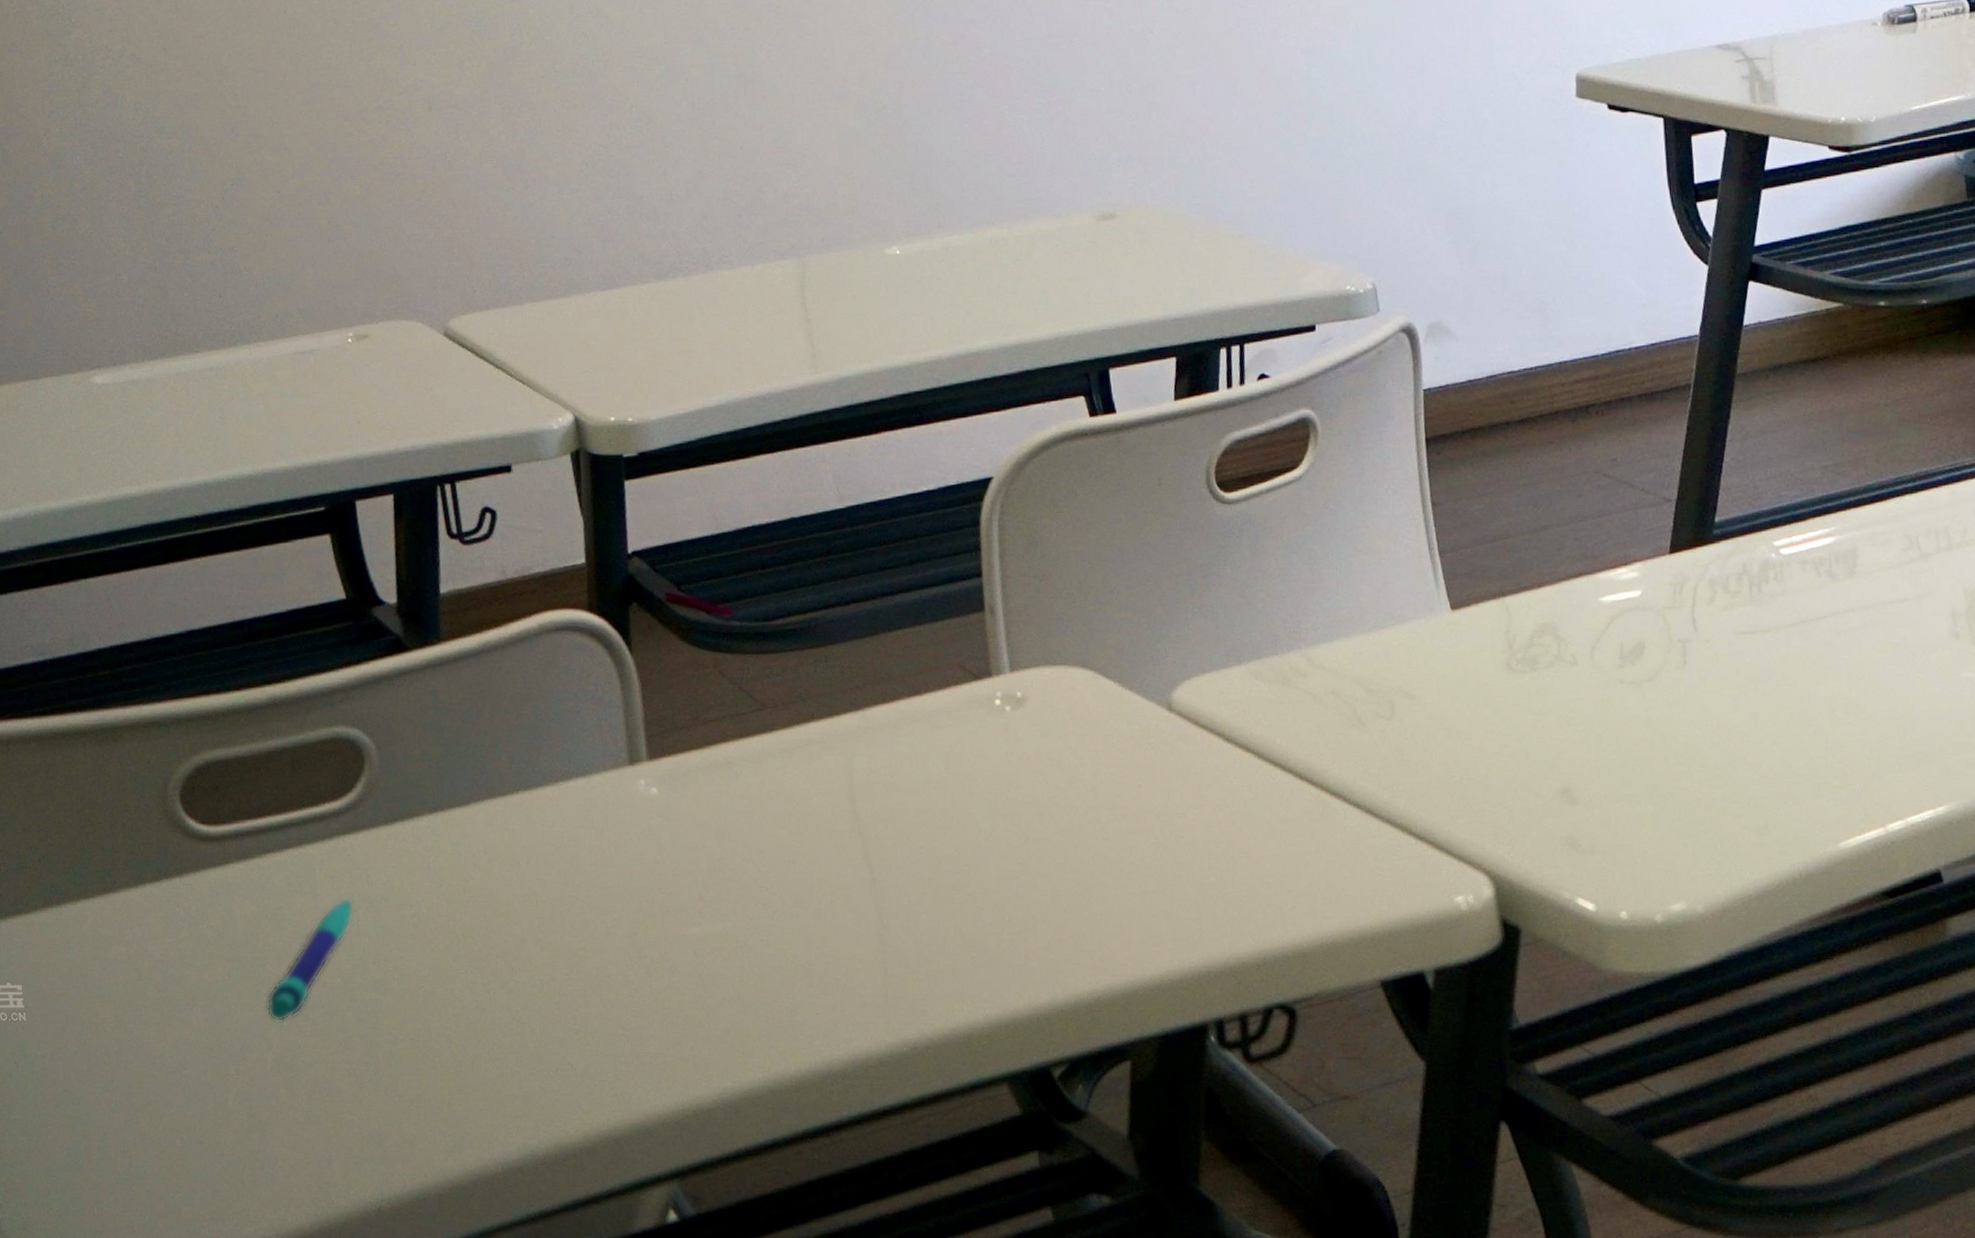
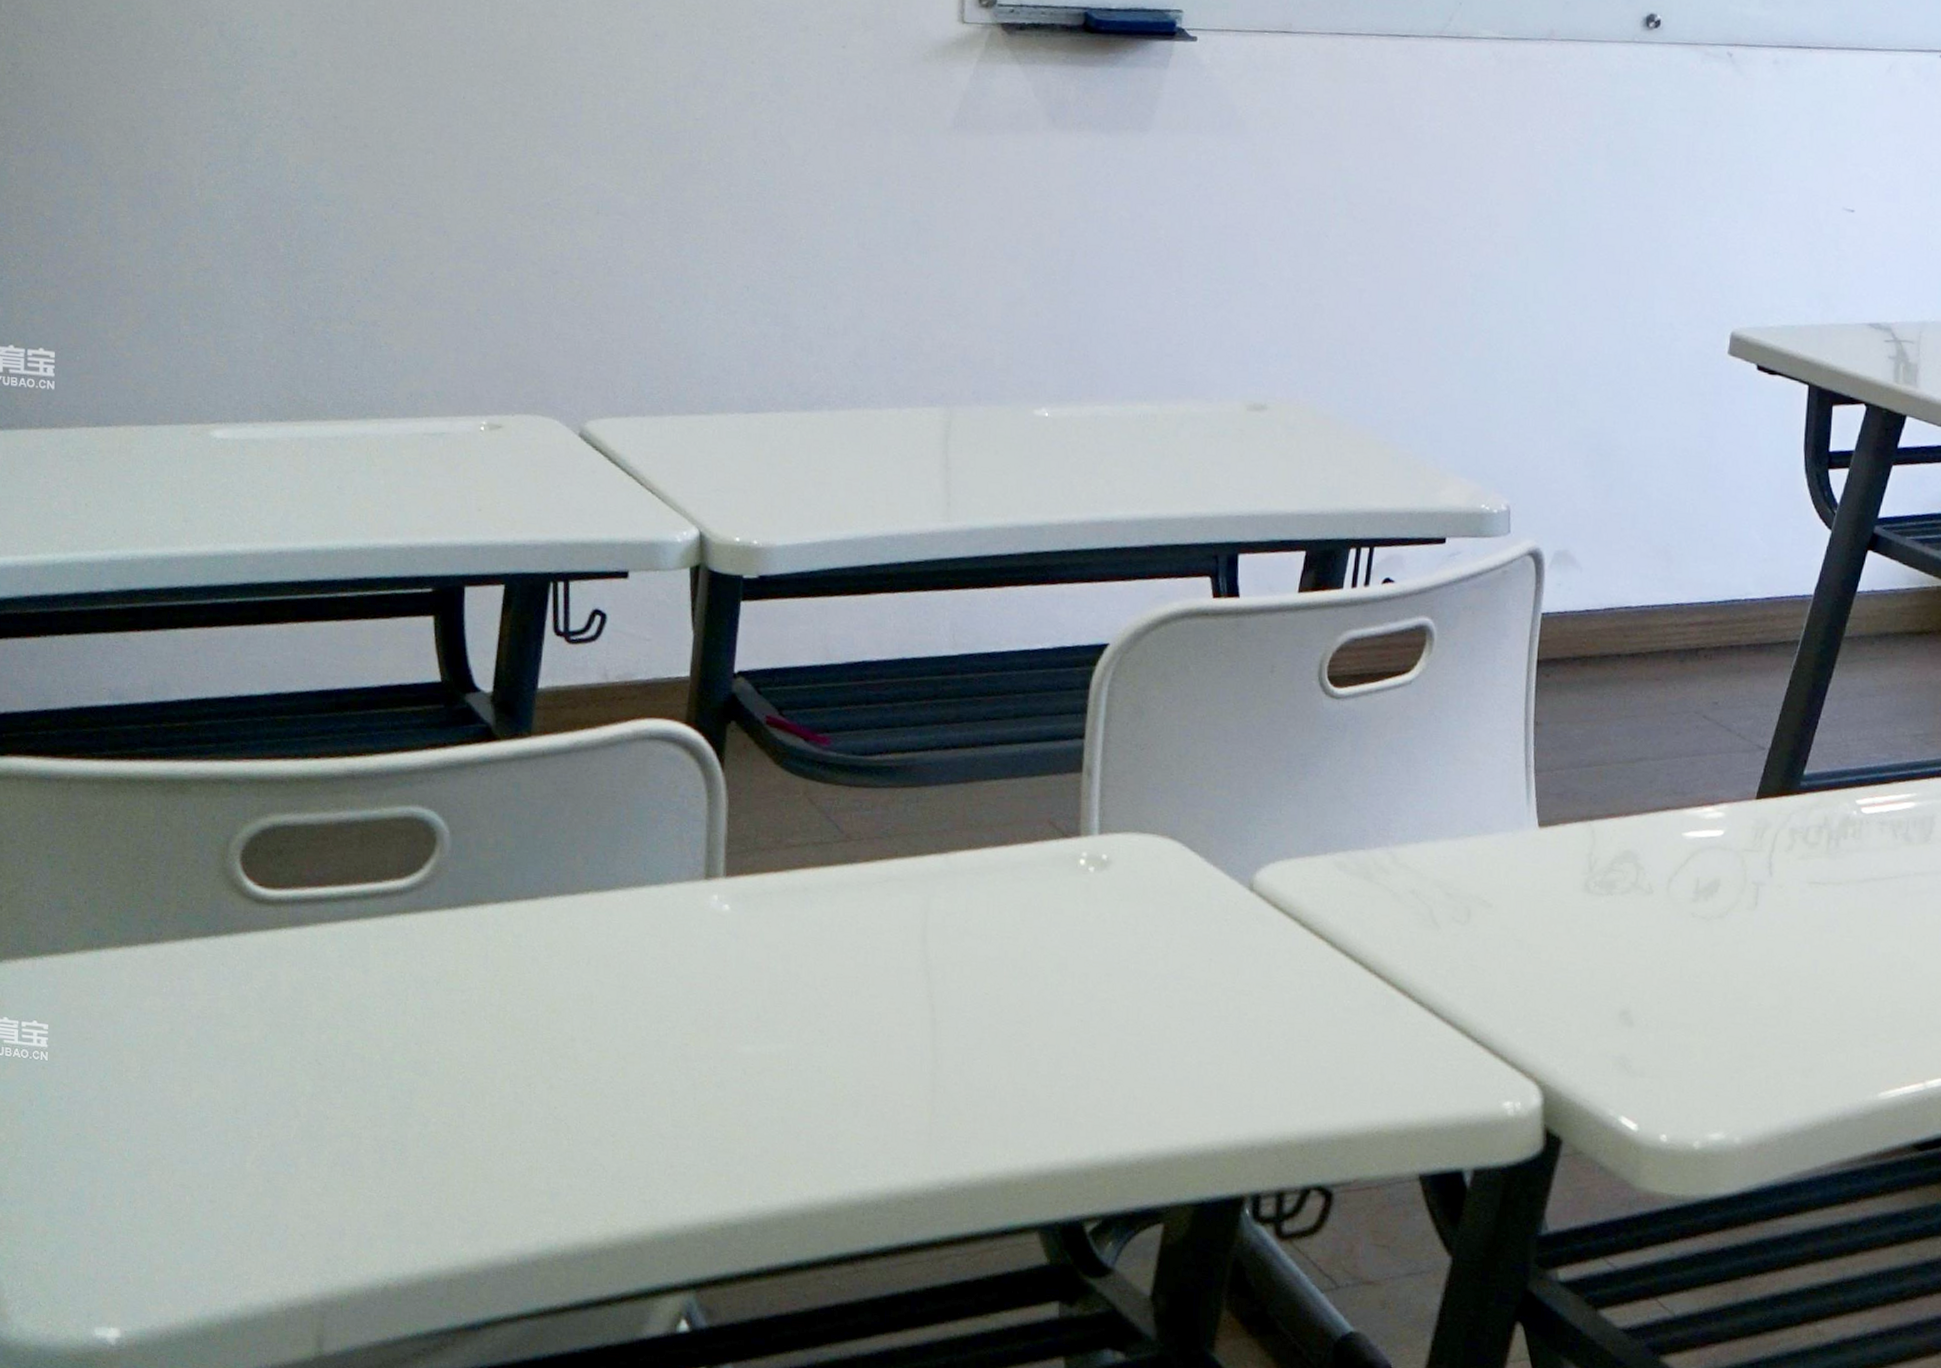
pen: present [266,898,354,1022] -> none [299,976,405,1092]

